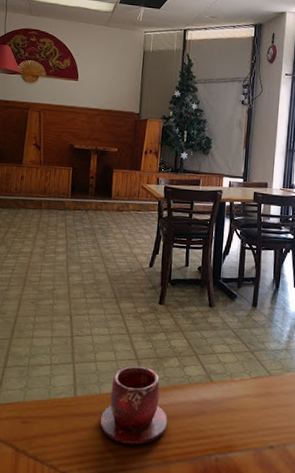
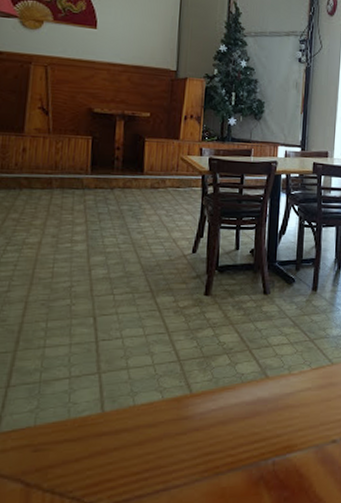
teacup: present [100,365,168,445] -> none [135,368,217,461]

